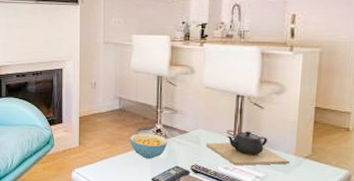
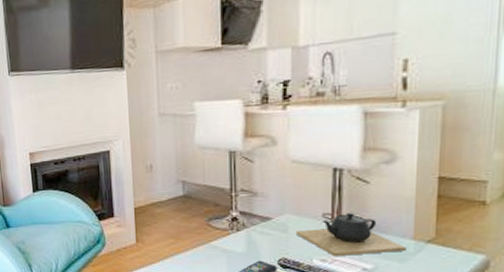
cereal bowl: present [130,133,168,159] -> none [199,223,247,254]

